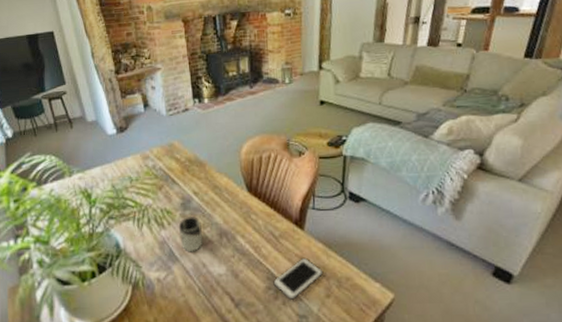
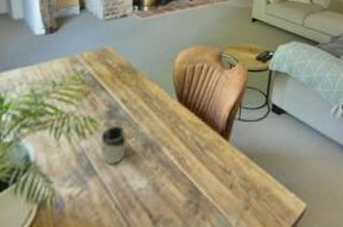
cell phone: present [273,258,322,300] -> none [194,170,243,214]

